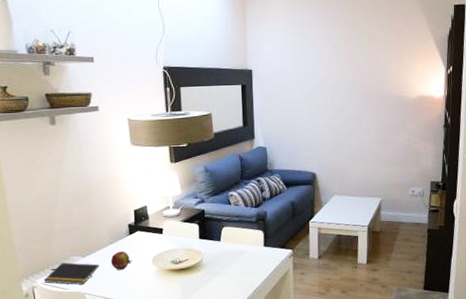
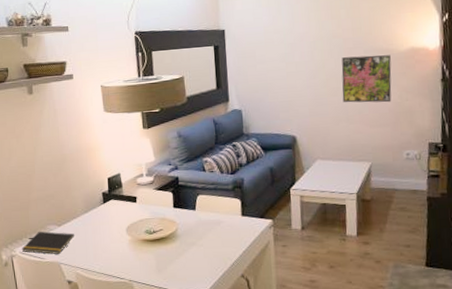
fruit: present [110,251,132,271] -> none [85,220,107,241]
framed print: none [358,101,402,145] -> present [341,55,392,103]

